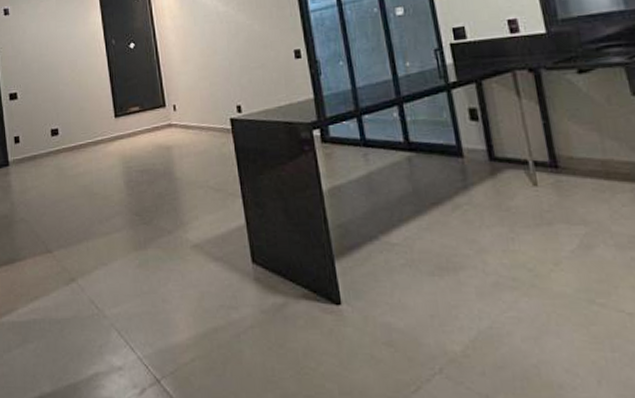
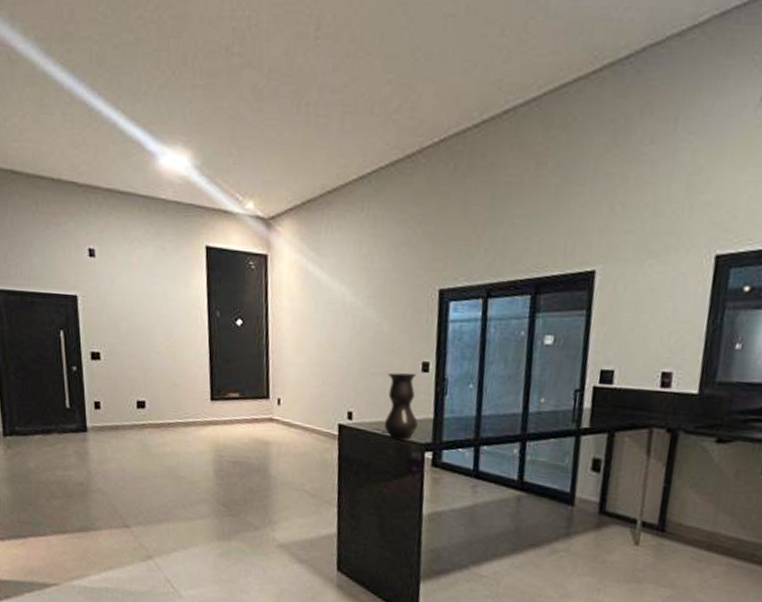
vase: none [265,61,301,124] -> present [384,372,418,441]

